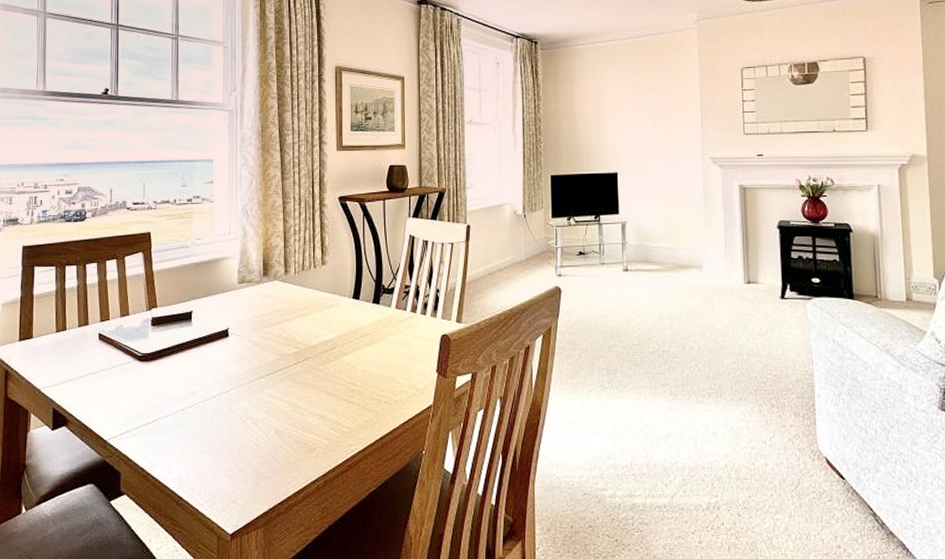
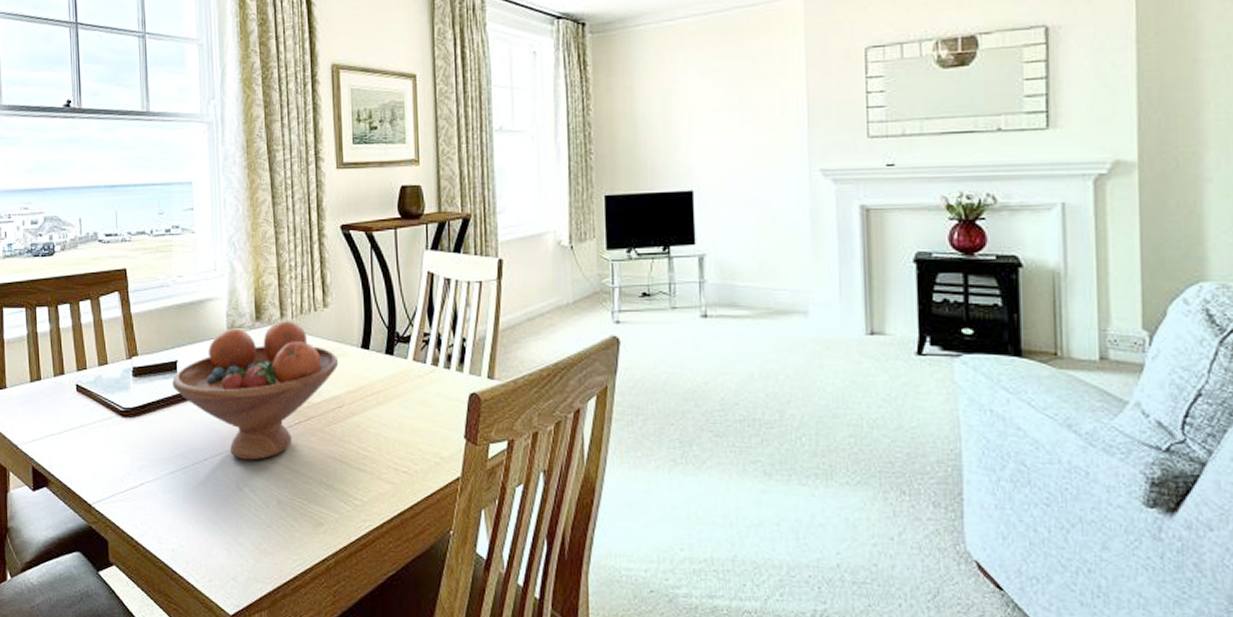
fruit bowl: none [187,277,333,397] -> present [172,321,339,461]

